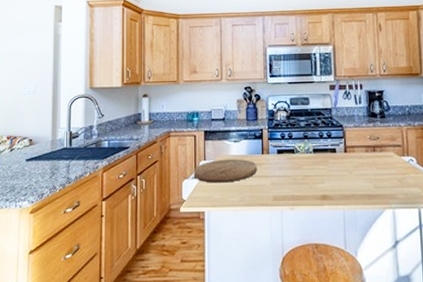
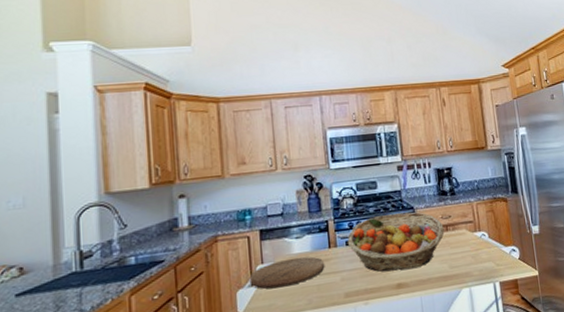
fruit basket: none [278,130,372,183] -> present [347,212,445,272]

